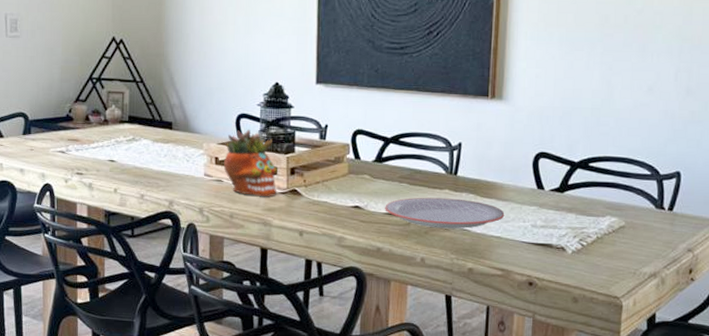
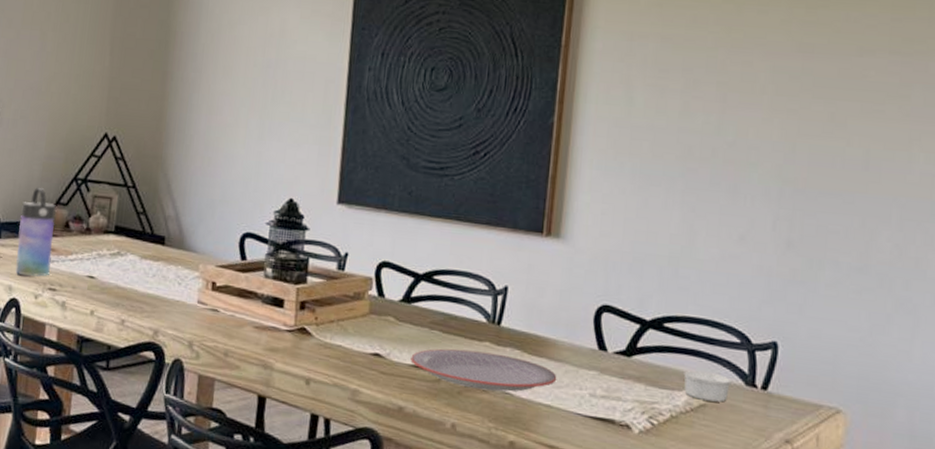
water bottle: none [46,87,76,165] -> present [15,186,56,277]
succulent planter: present [223,128,278,196] -> none [221,251,285,334]
ramekin: none [606,199,645,223] -> present [683,370,732,402]

